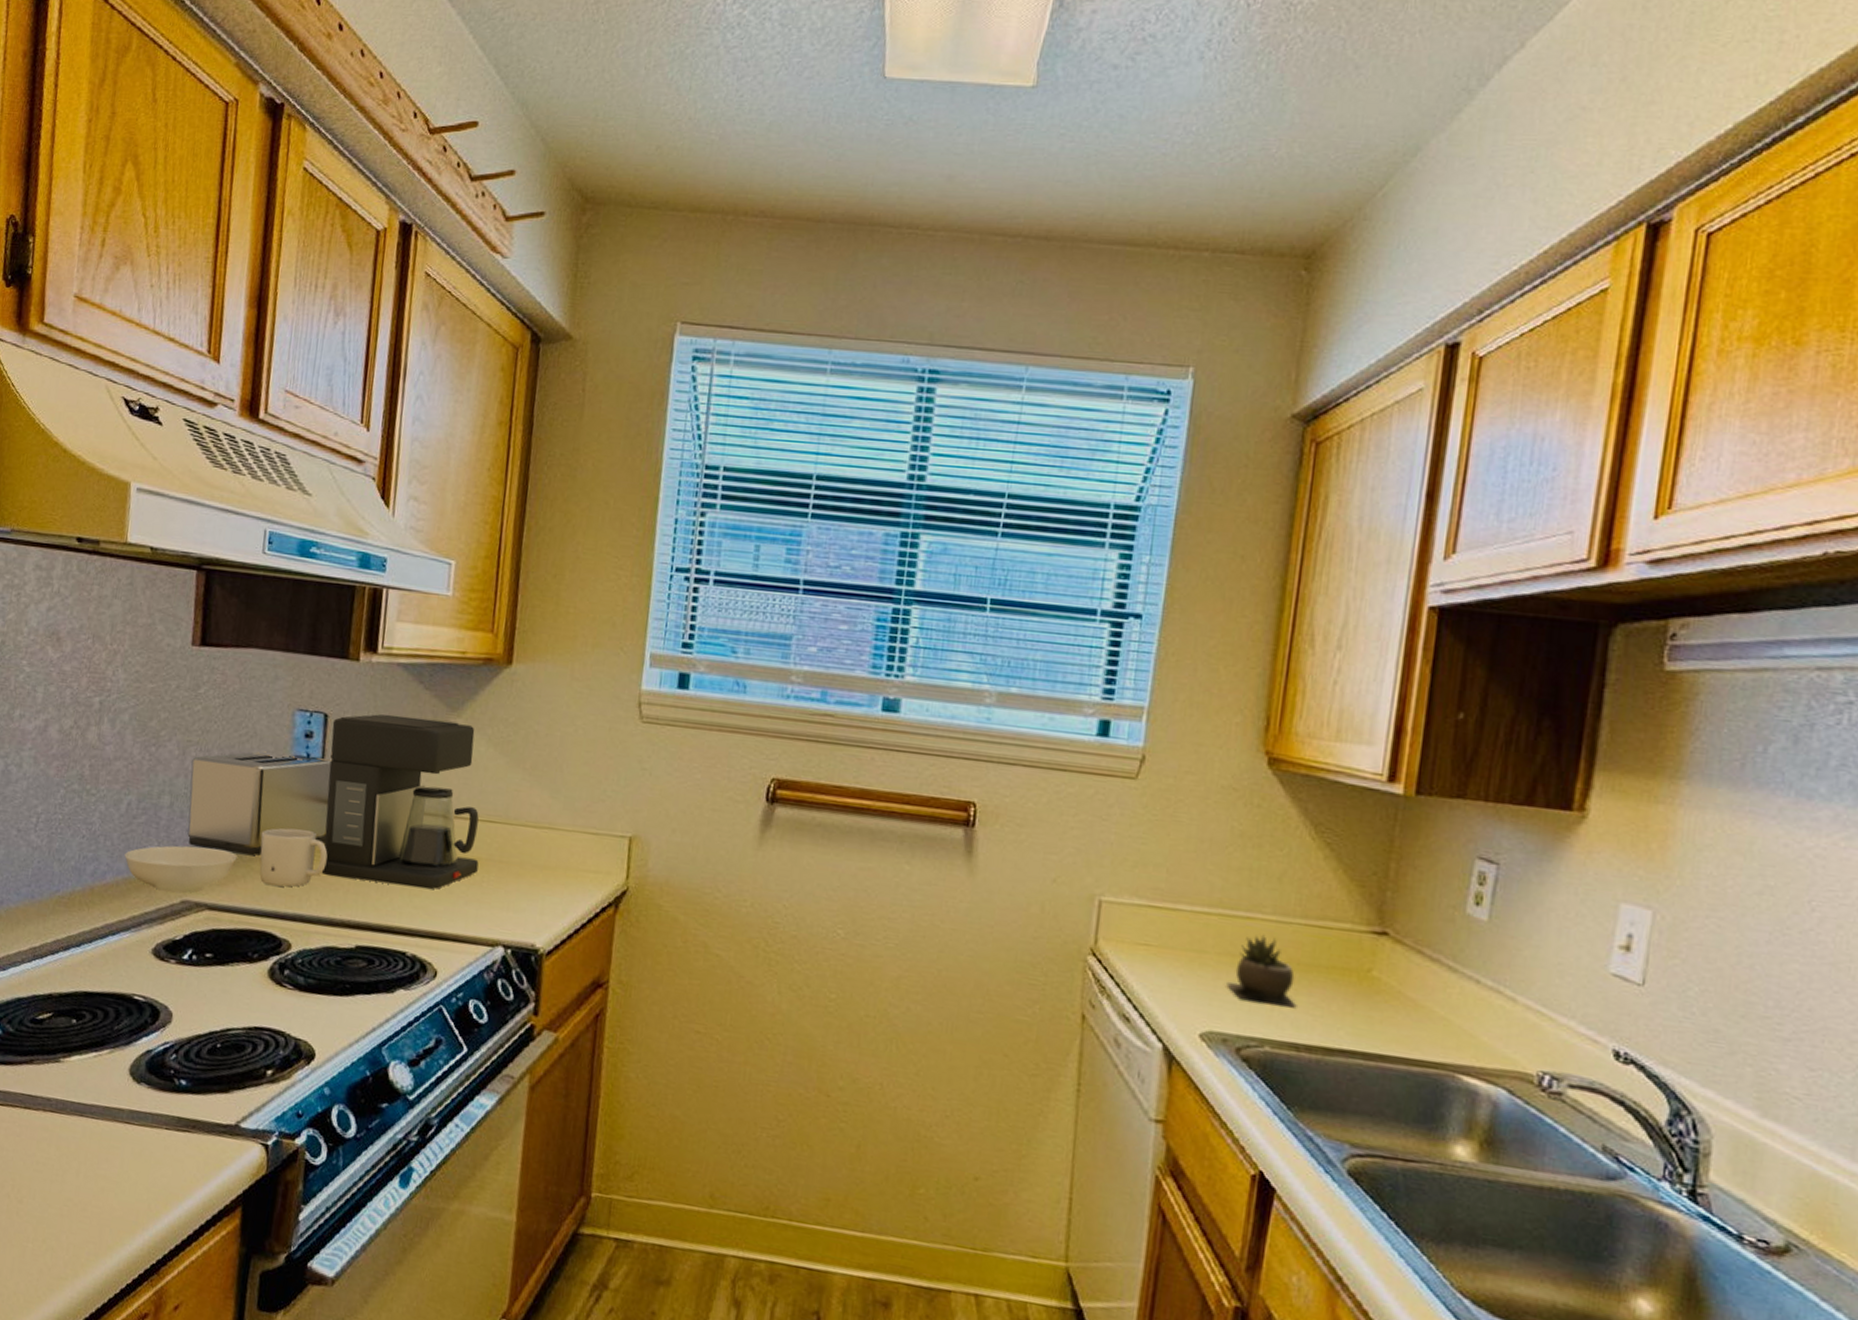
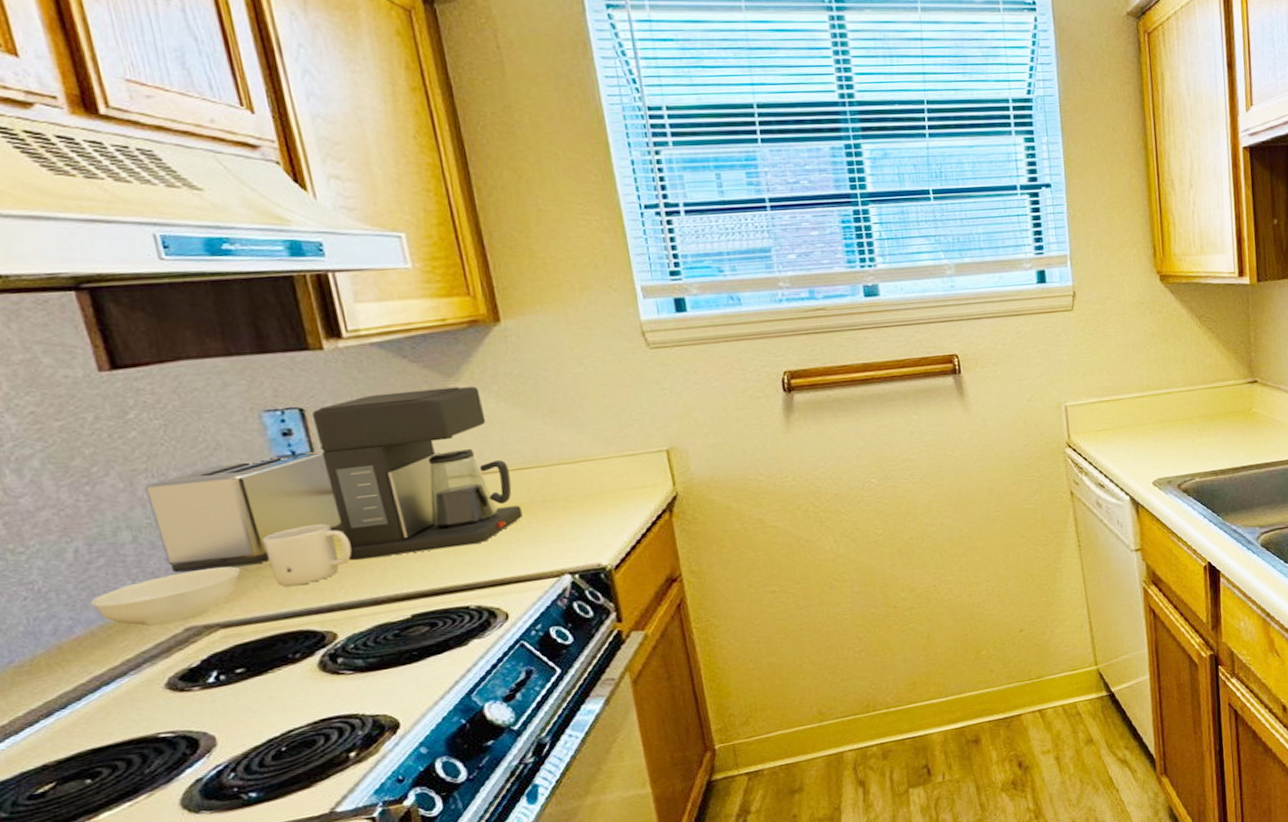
succulent plant: present [1227,934,1297,1007] -> none [1163,402,1211,450]

